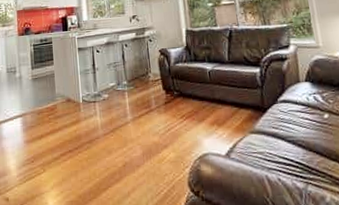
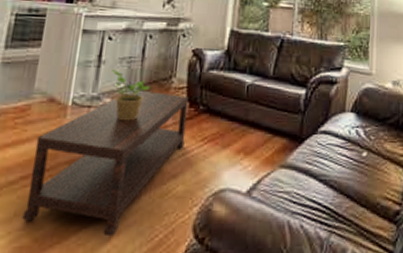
coffee table: none [65,85,169,193] -> present [22,89,189,237]
potted plant: none [104,73,134,110] -> present [112,70,151,121]

